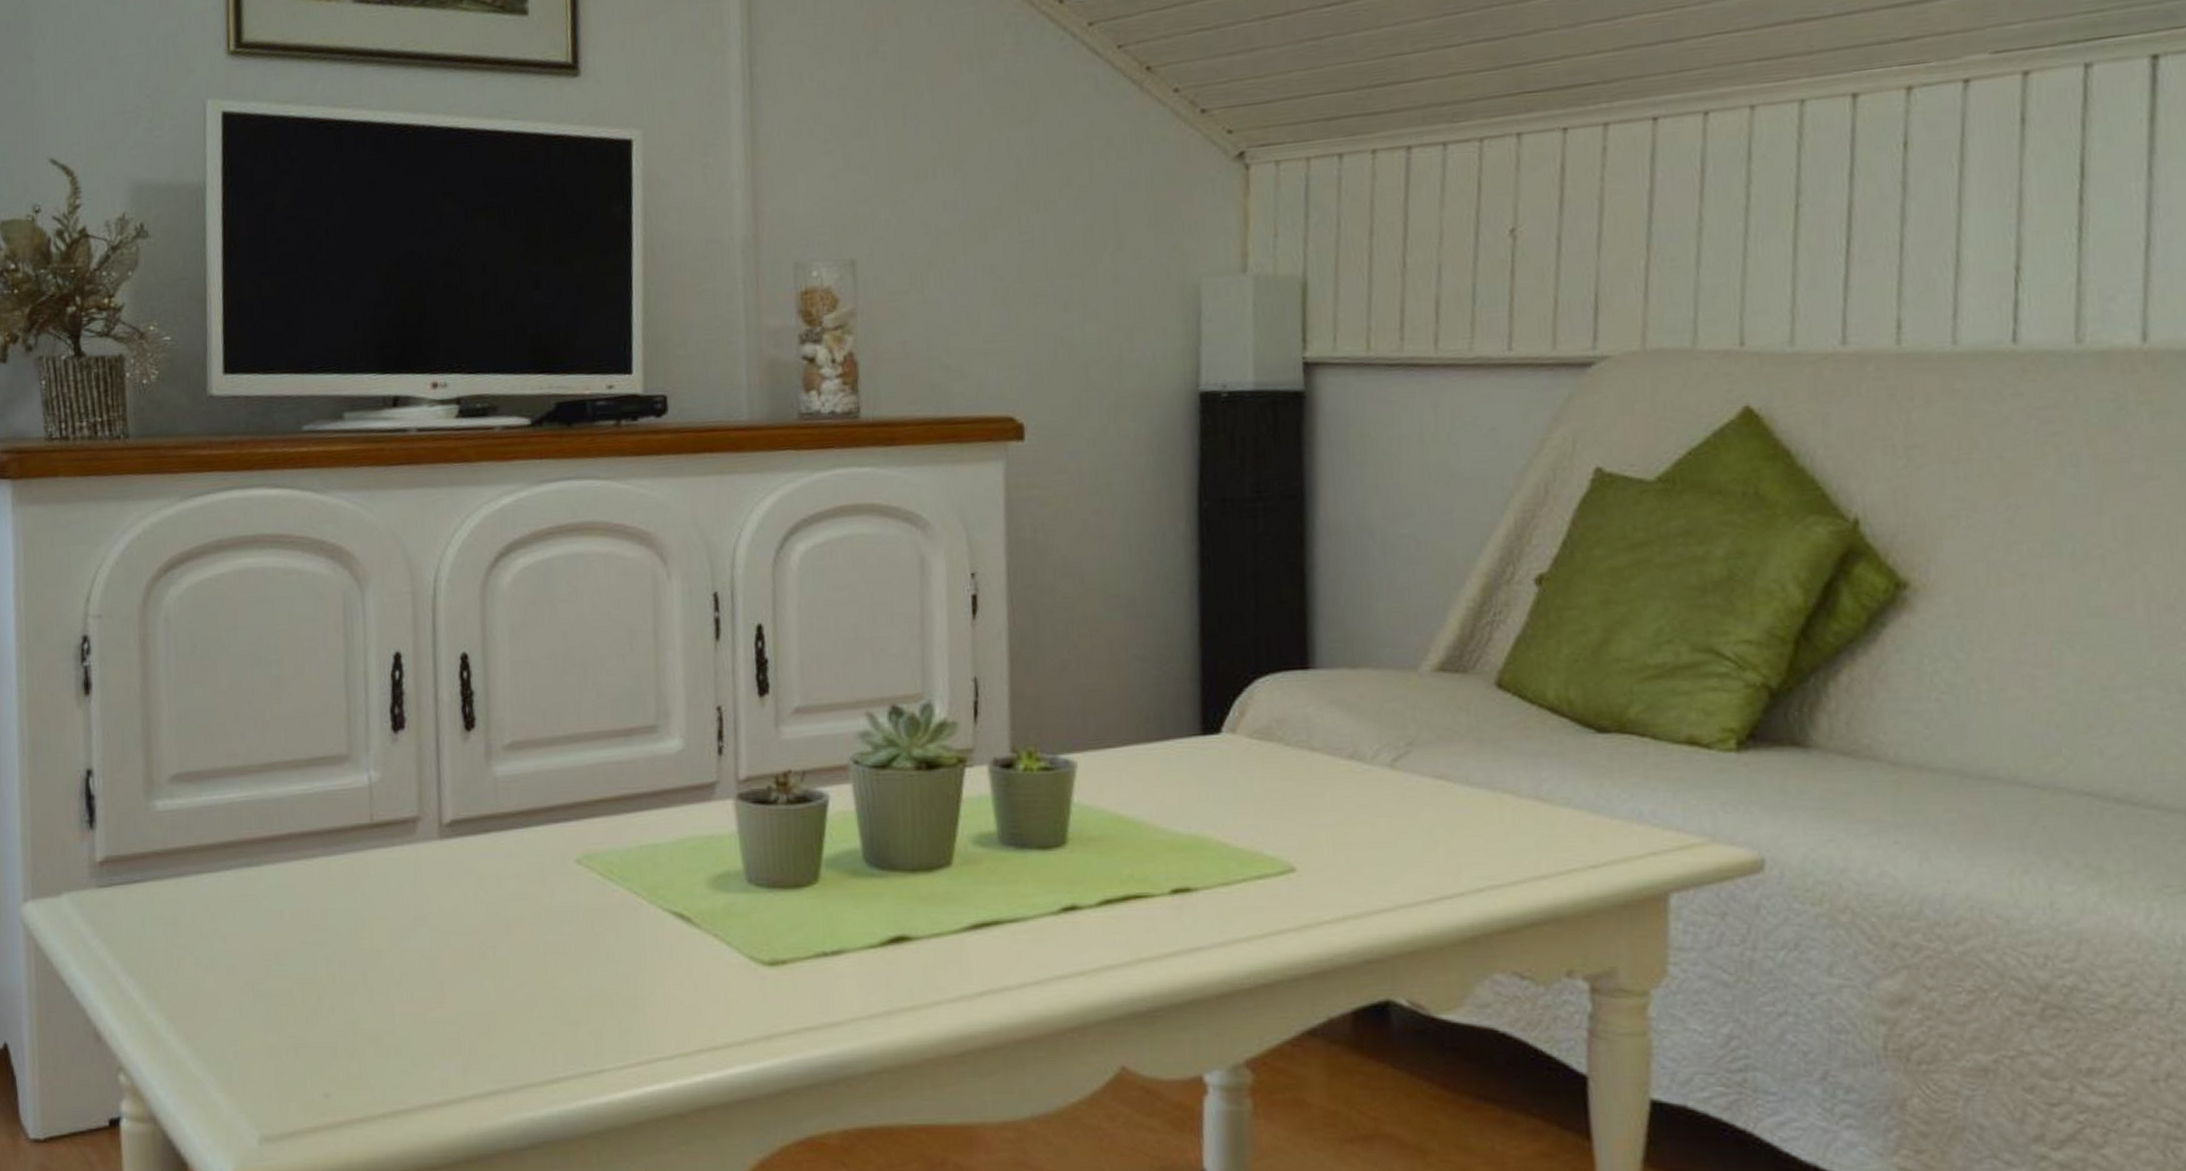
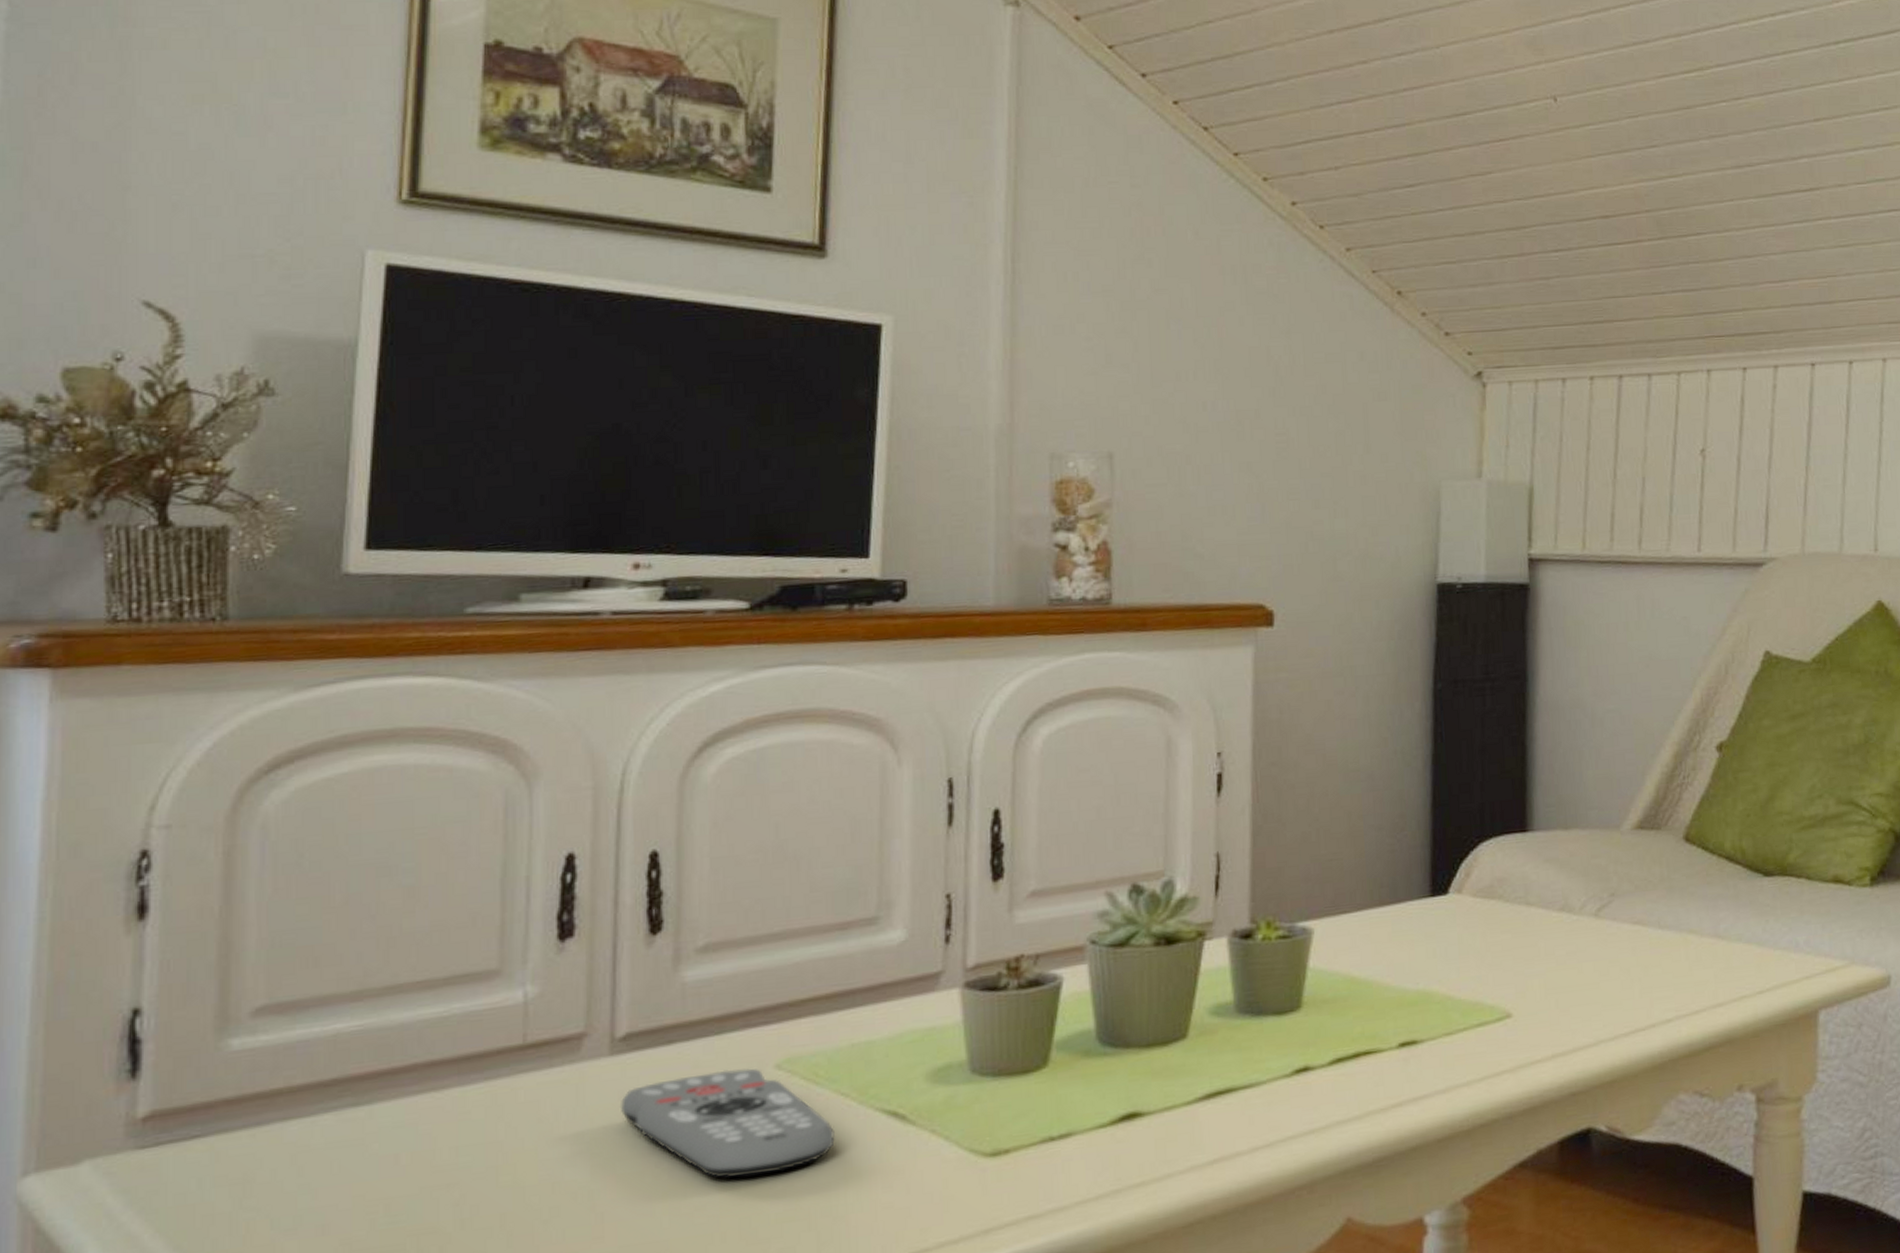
remote control: none [450,860,630,962] -> present [619,1068,835,1179]

